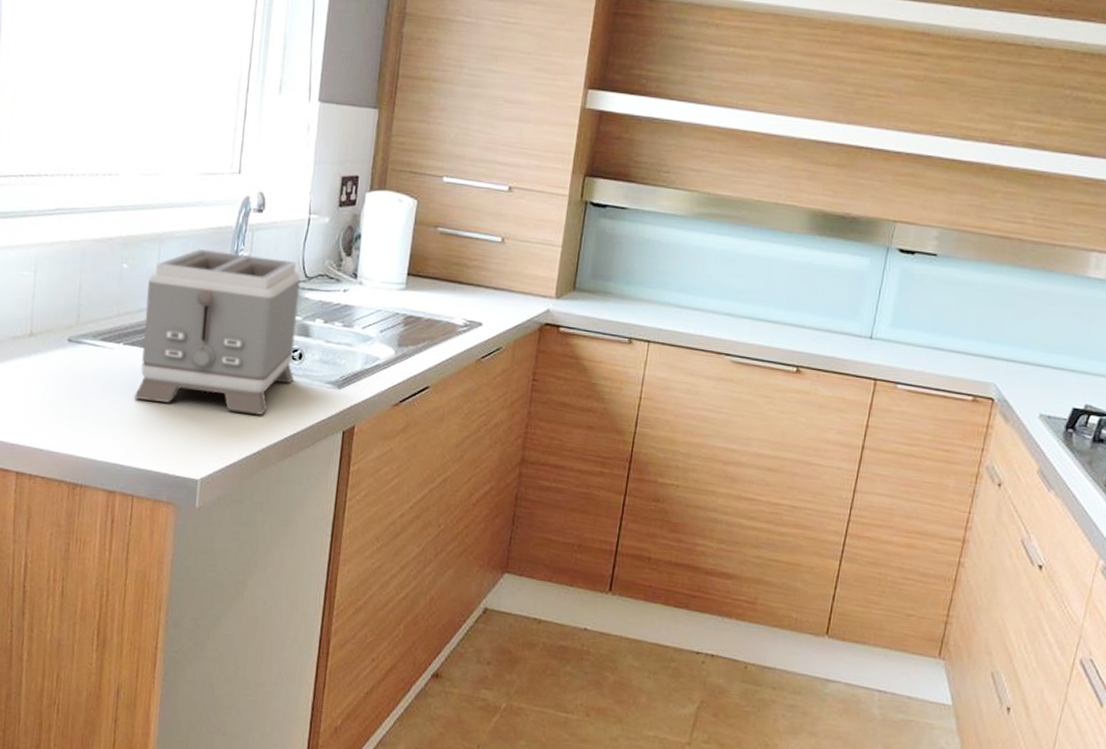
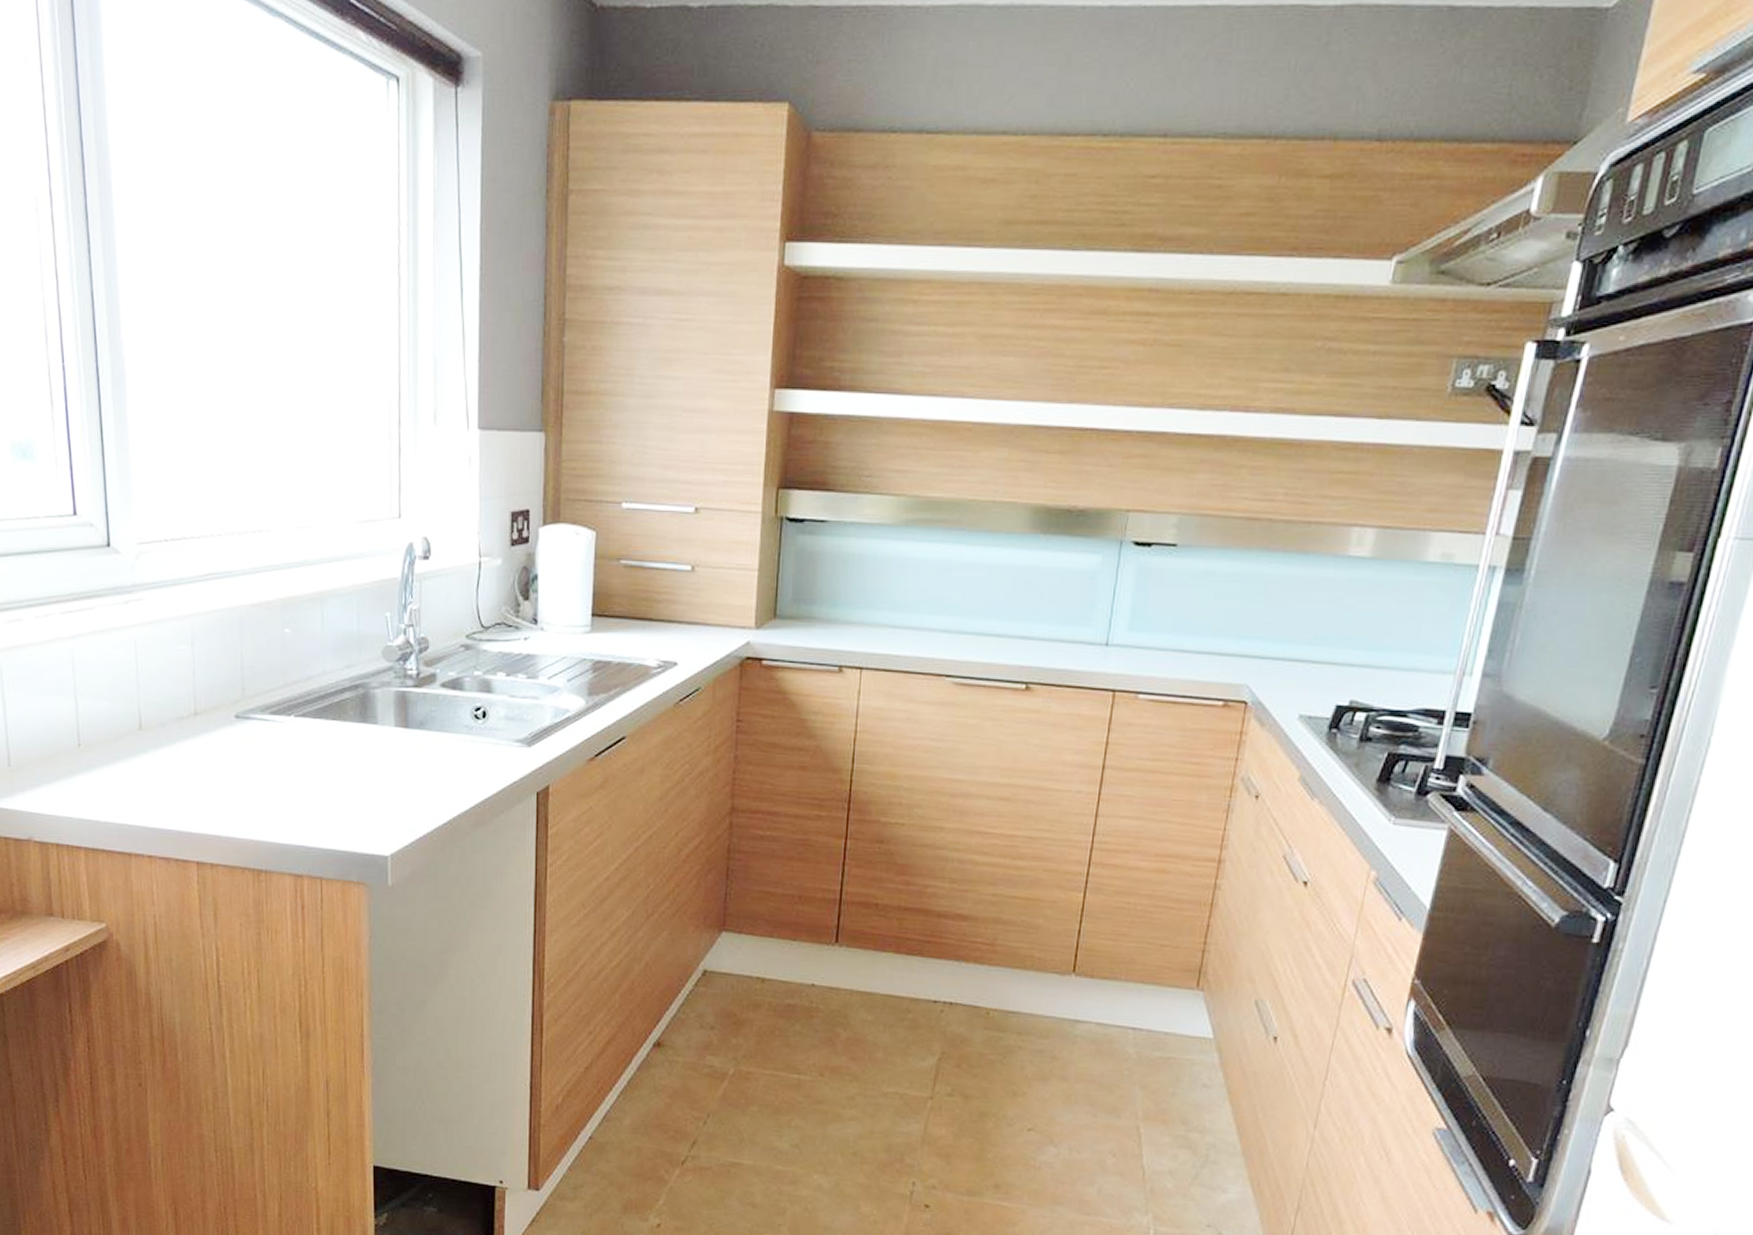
toaster: present [133,249,301,415] -> none [311,605,480,782]

